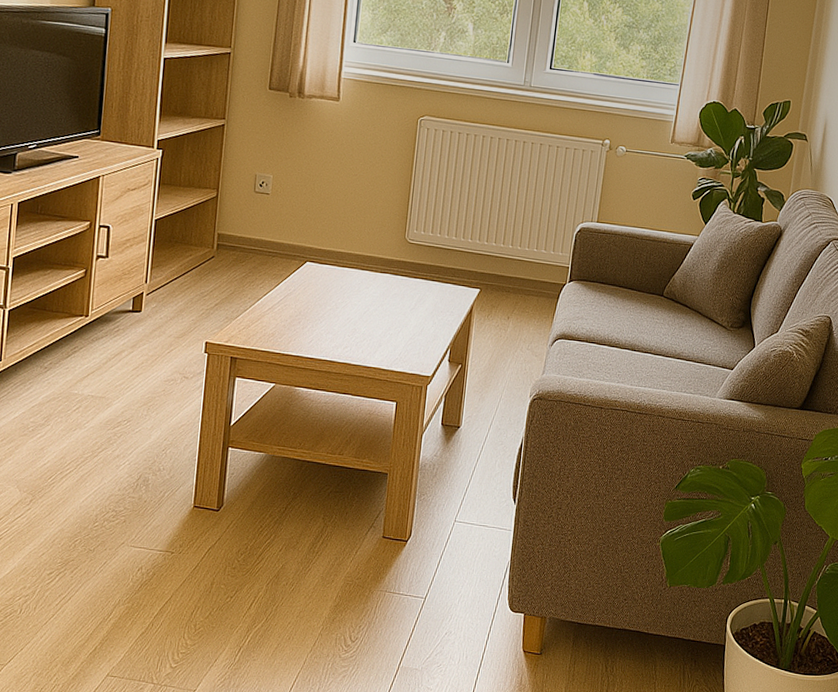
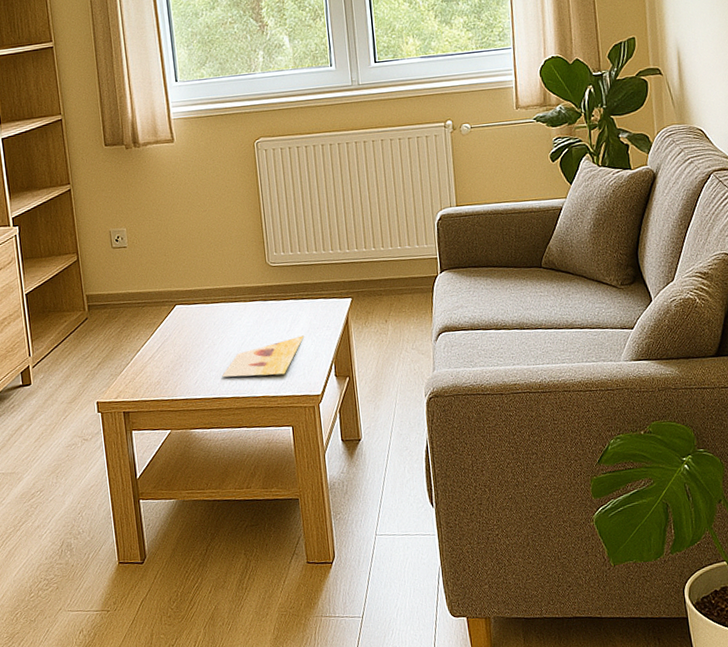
painting: none [338,316,427,350] -> present [222,335,305,378]

